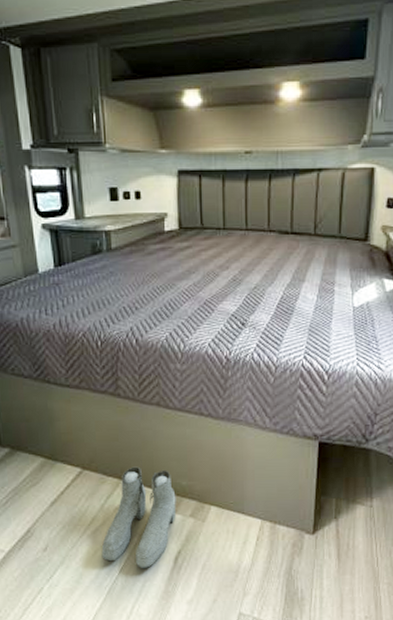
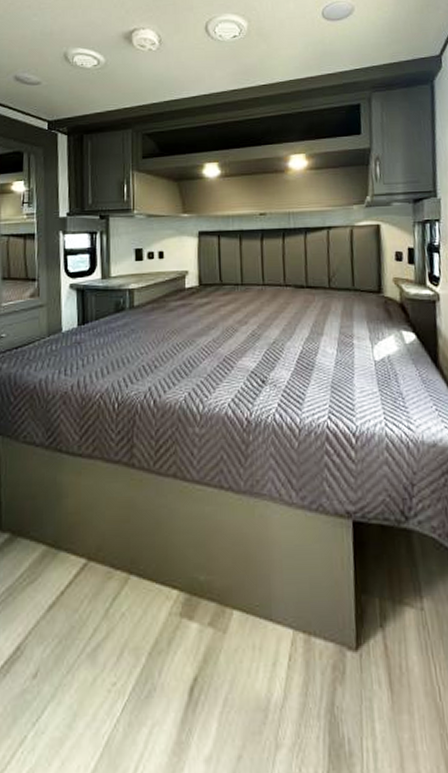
boots: present [101,466,176,569] -> none [102,556,193,706]

